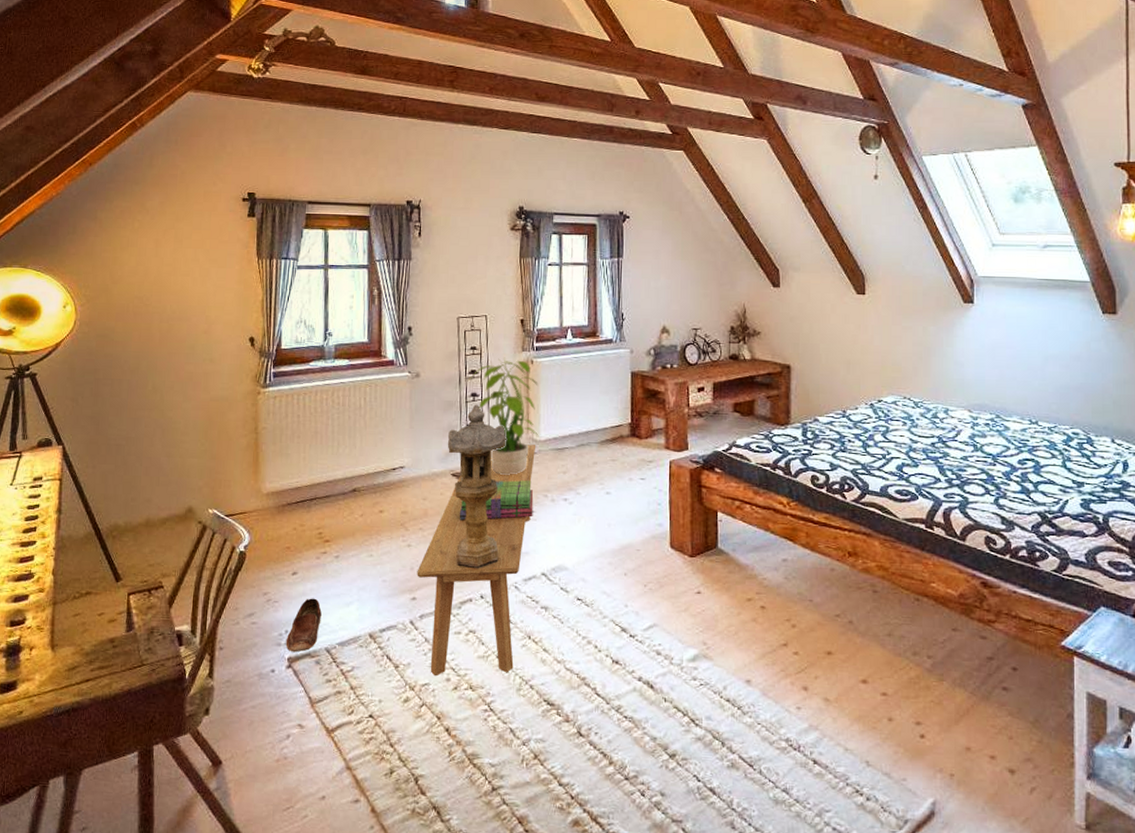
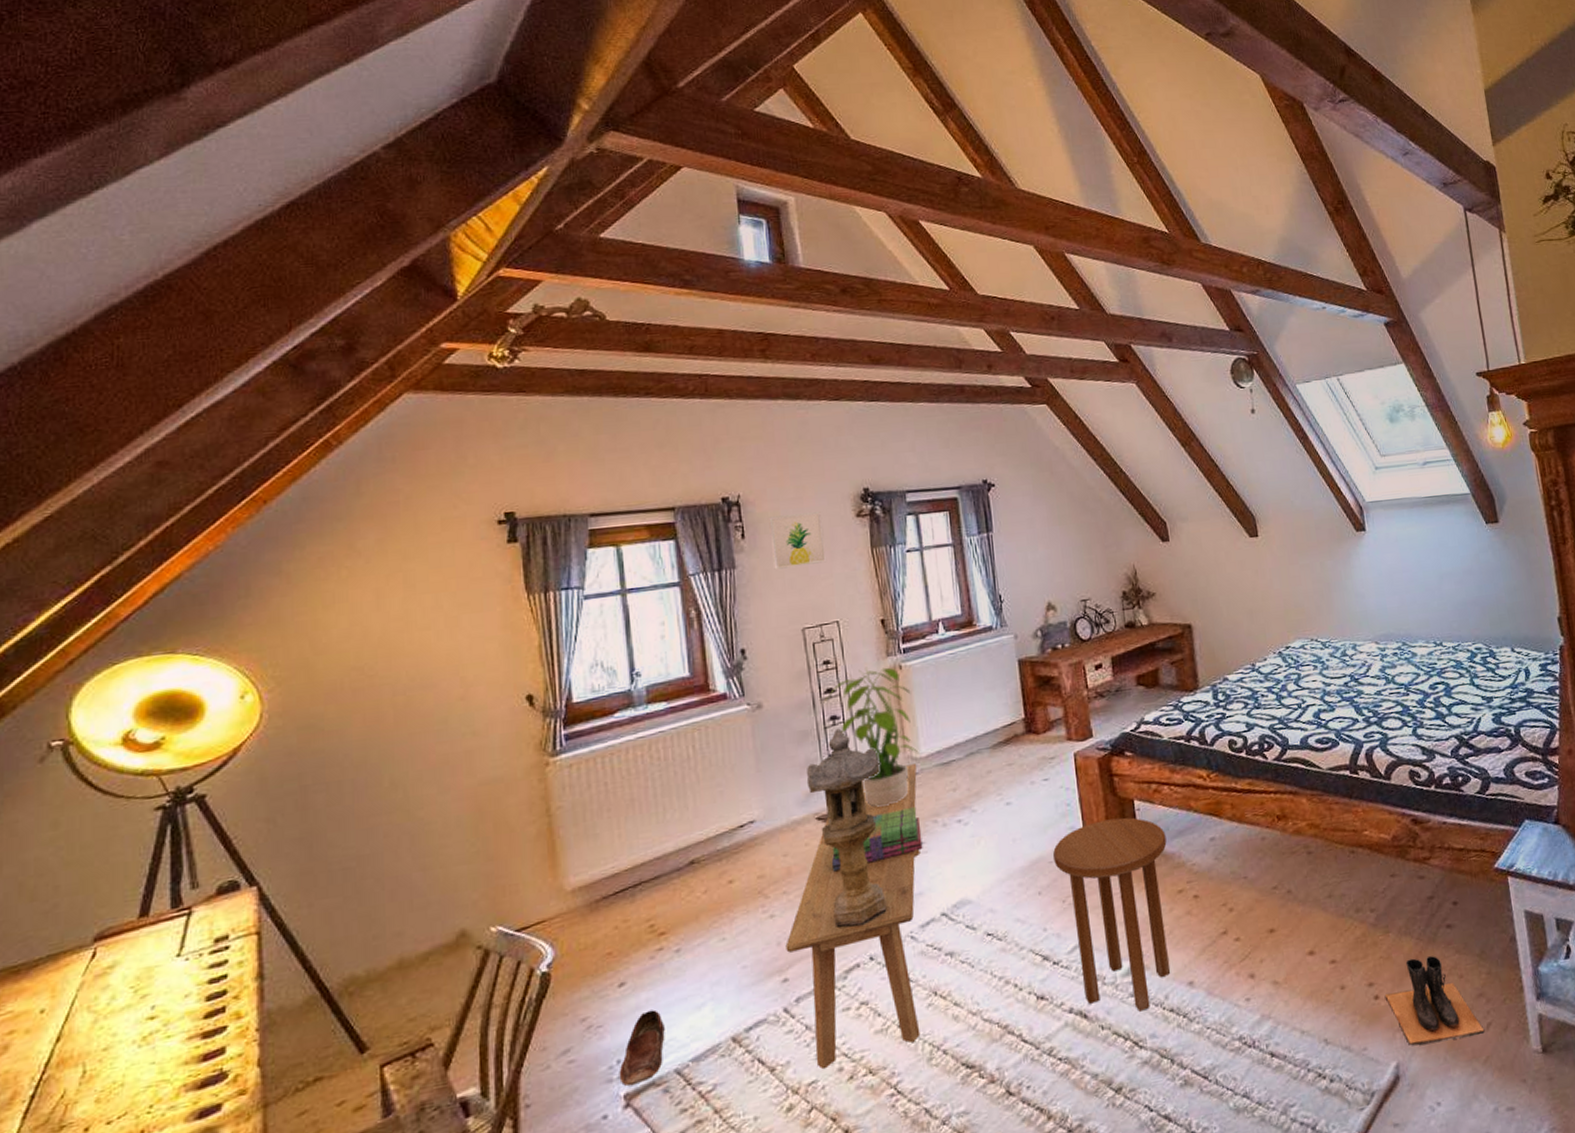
wall art: none [440,221,484,266] -> present [769,512,827,570]
side table: none [640,523,742,695] -> present [1053,817,1171,1012]
boots: none [930,709,1028,796] -> present [1384,956,1485,1046]

